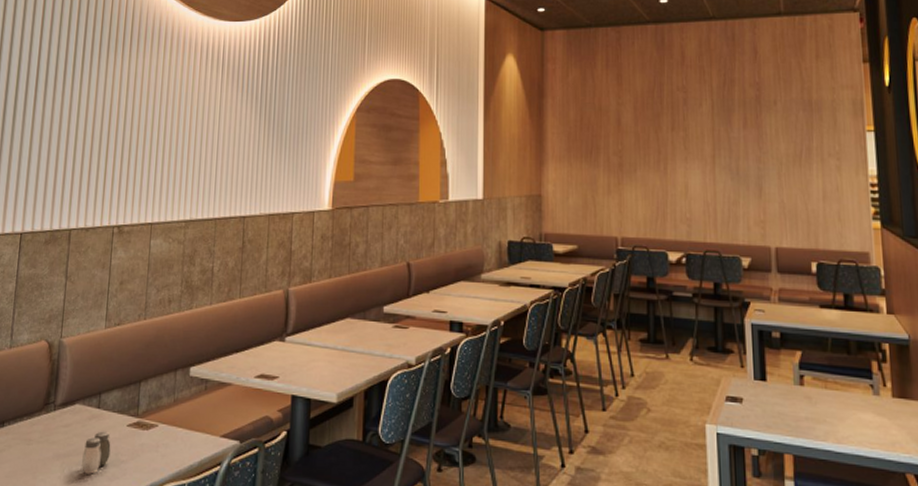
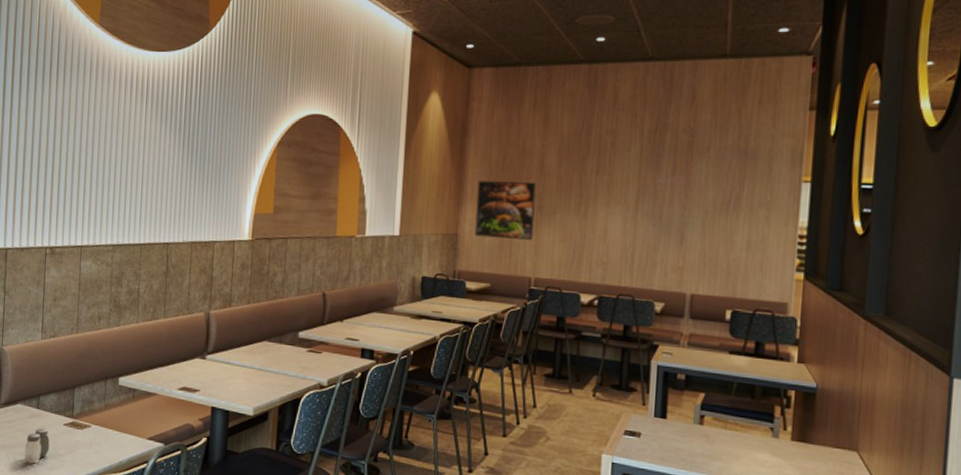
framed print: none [558,139,616,198] -> present [474,180,536,240]

